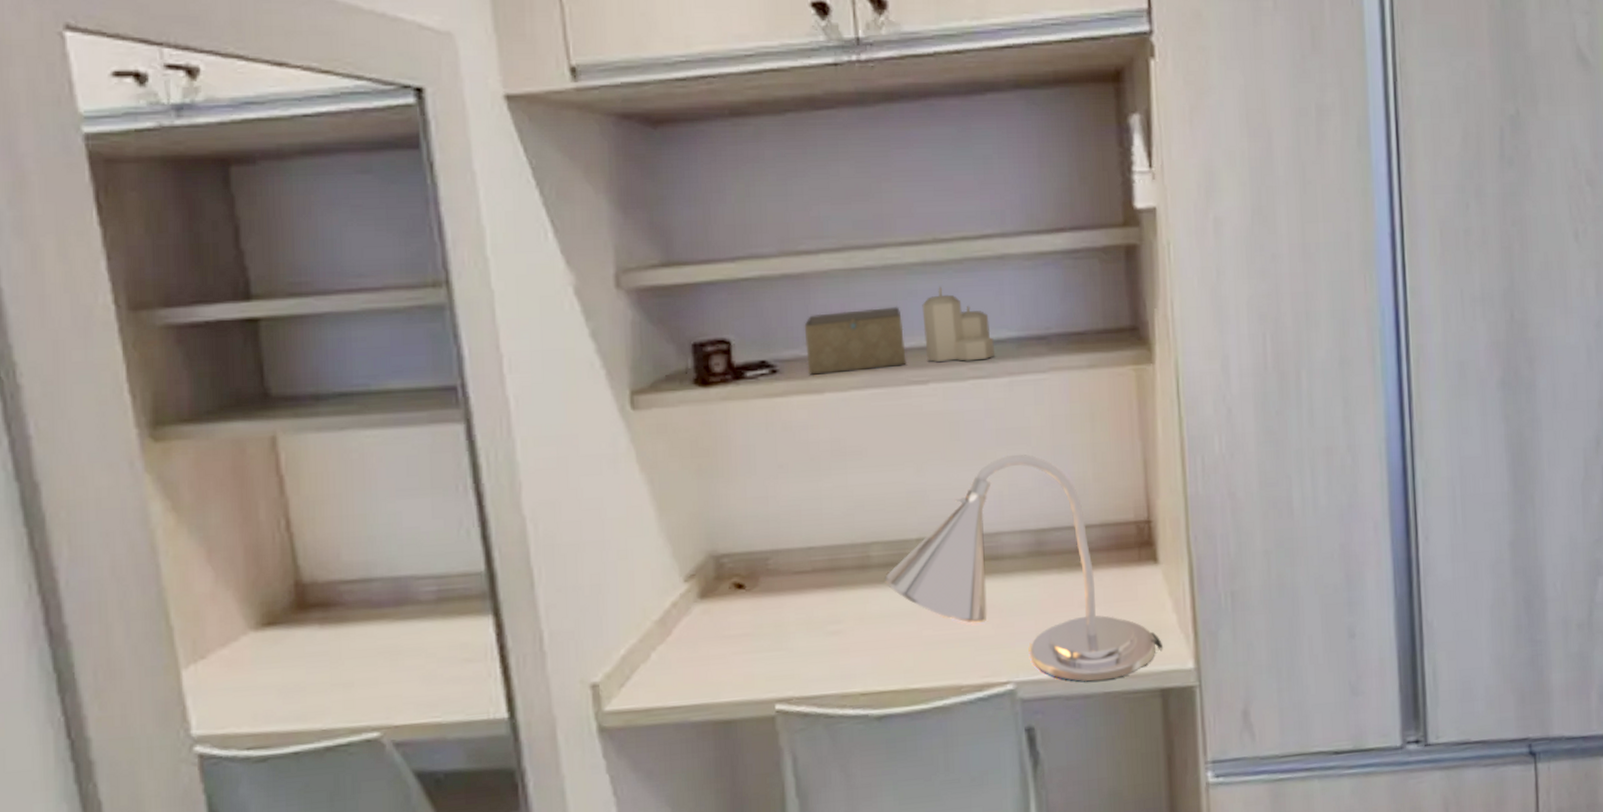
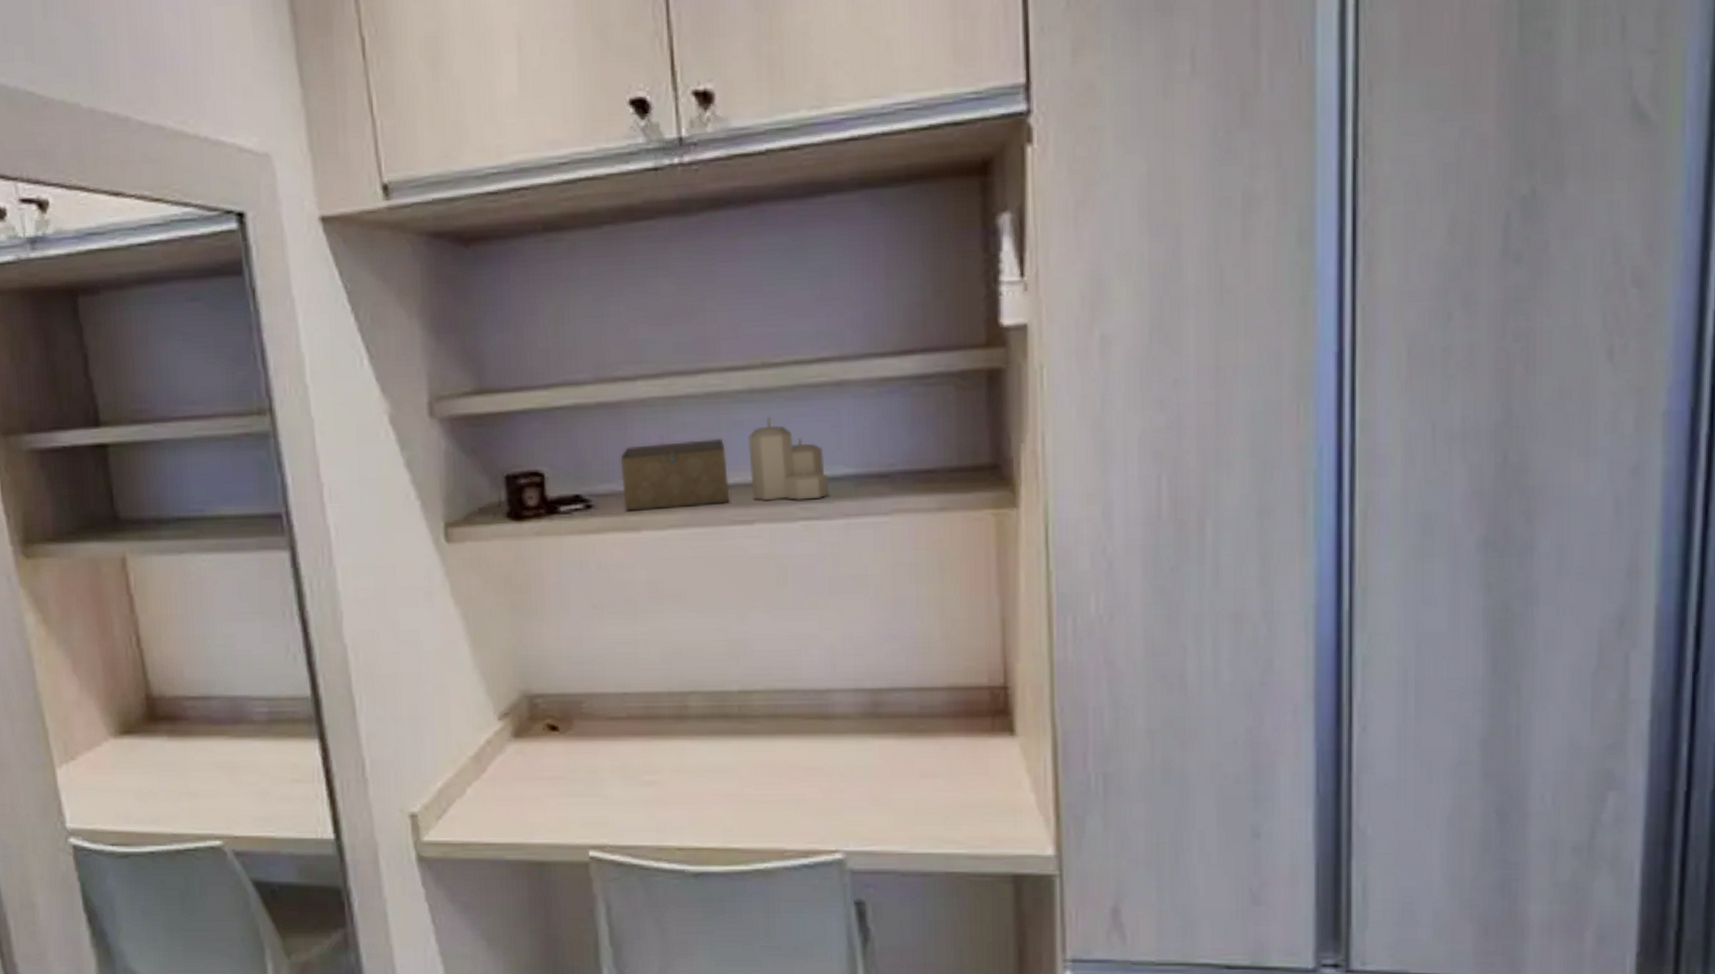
table lamp: present [885,453,1163,682] -> none [704,604,1017,859]

